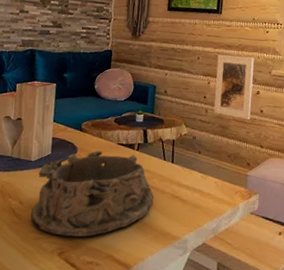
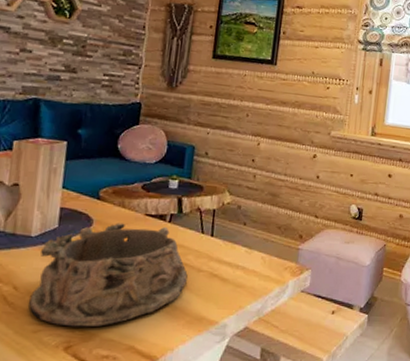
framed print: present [214,54,254,120] -> none [263,111,312,186]

